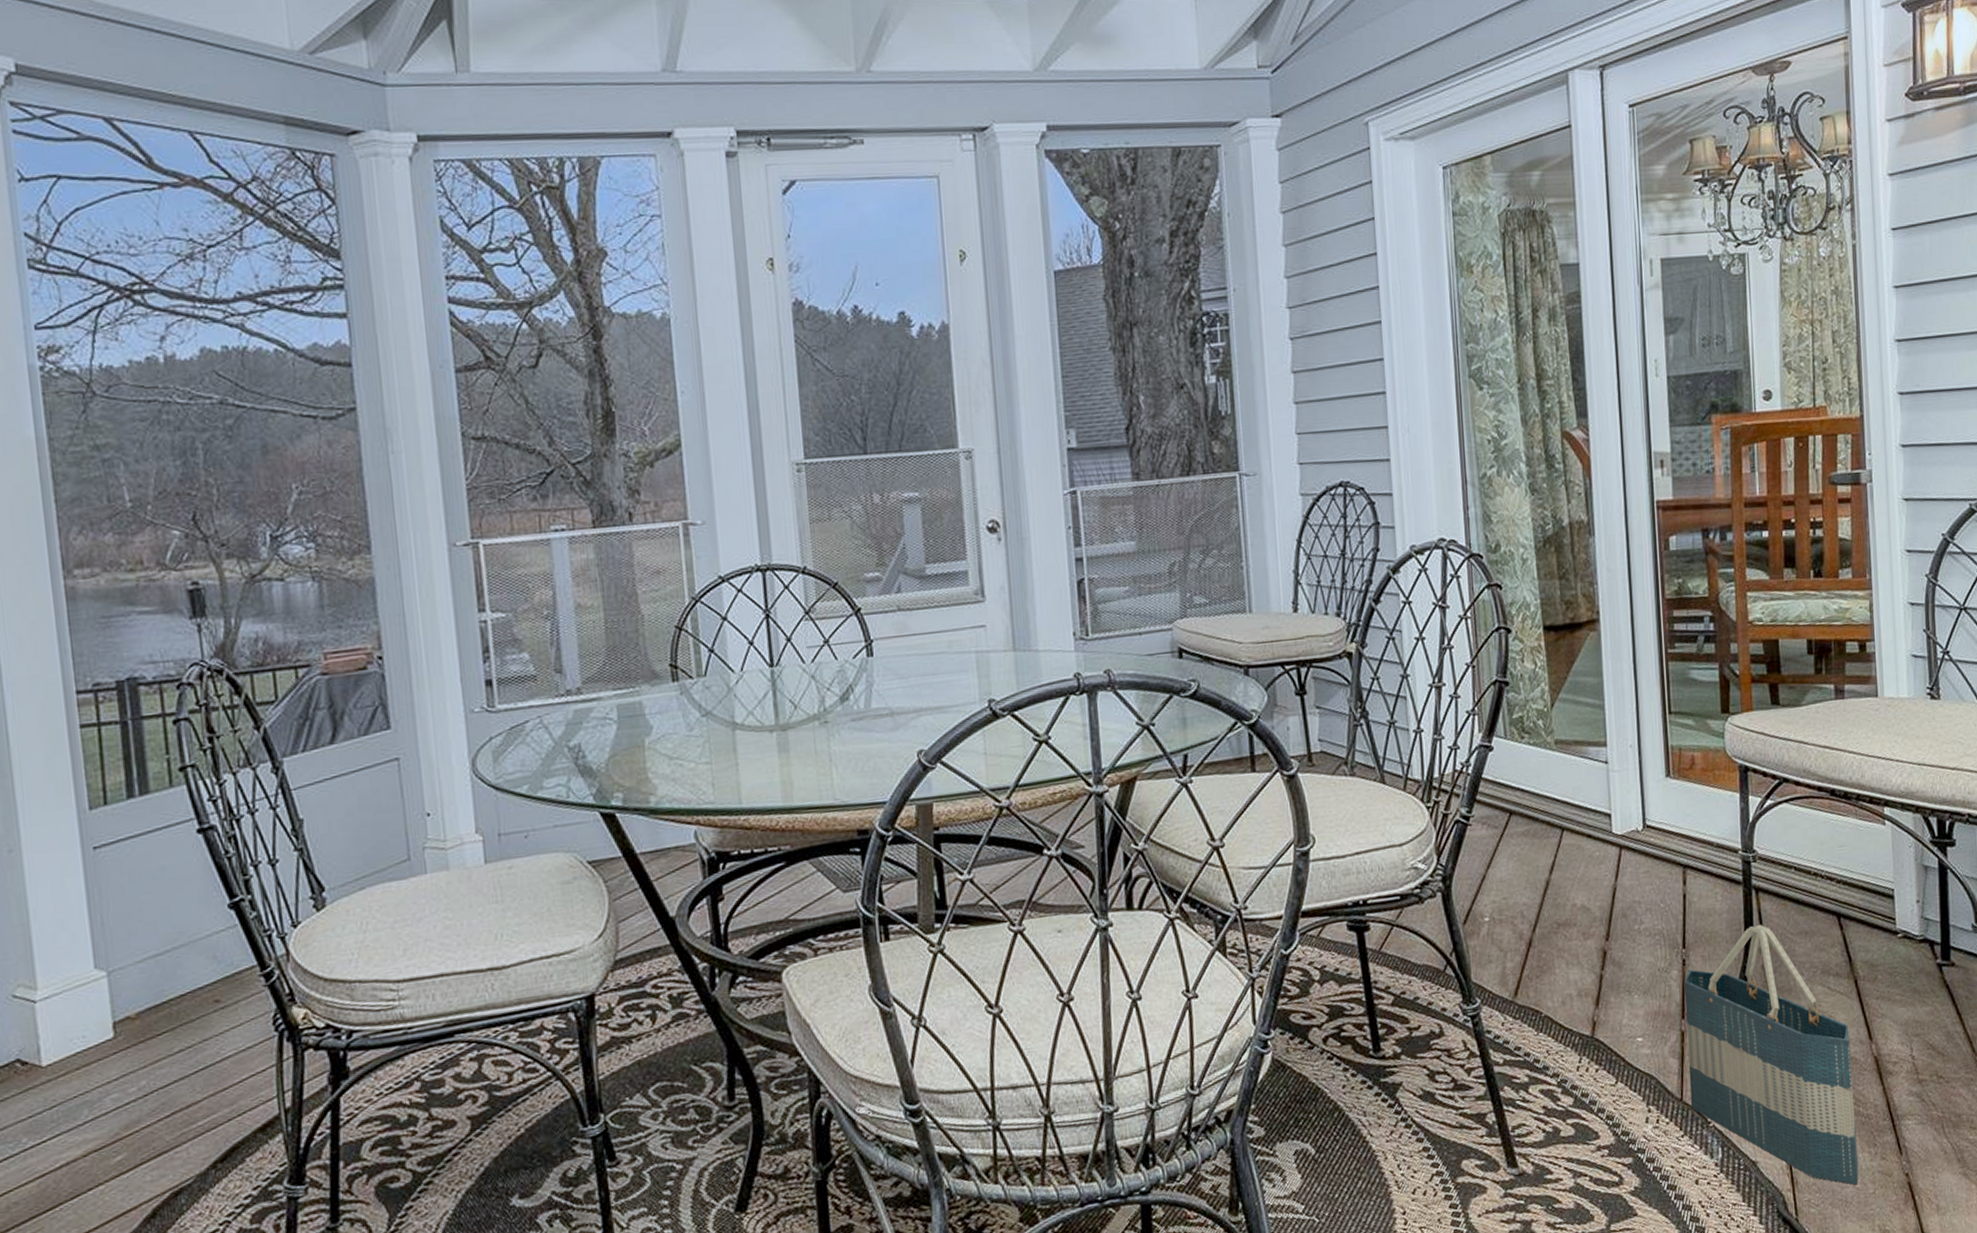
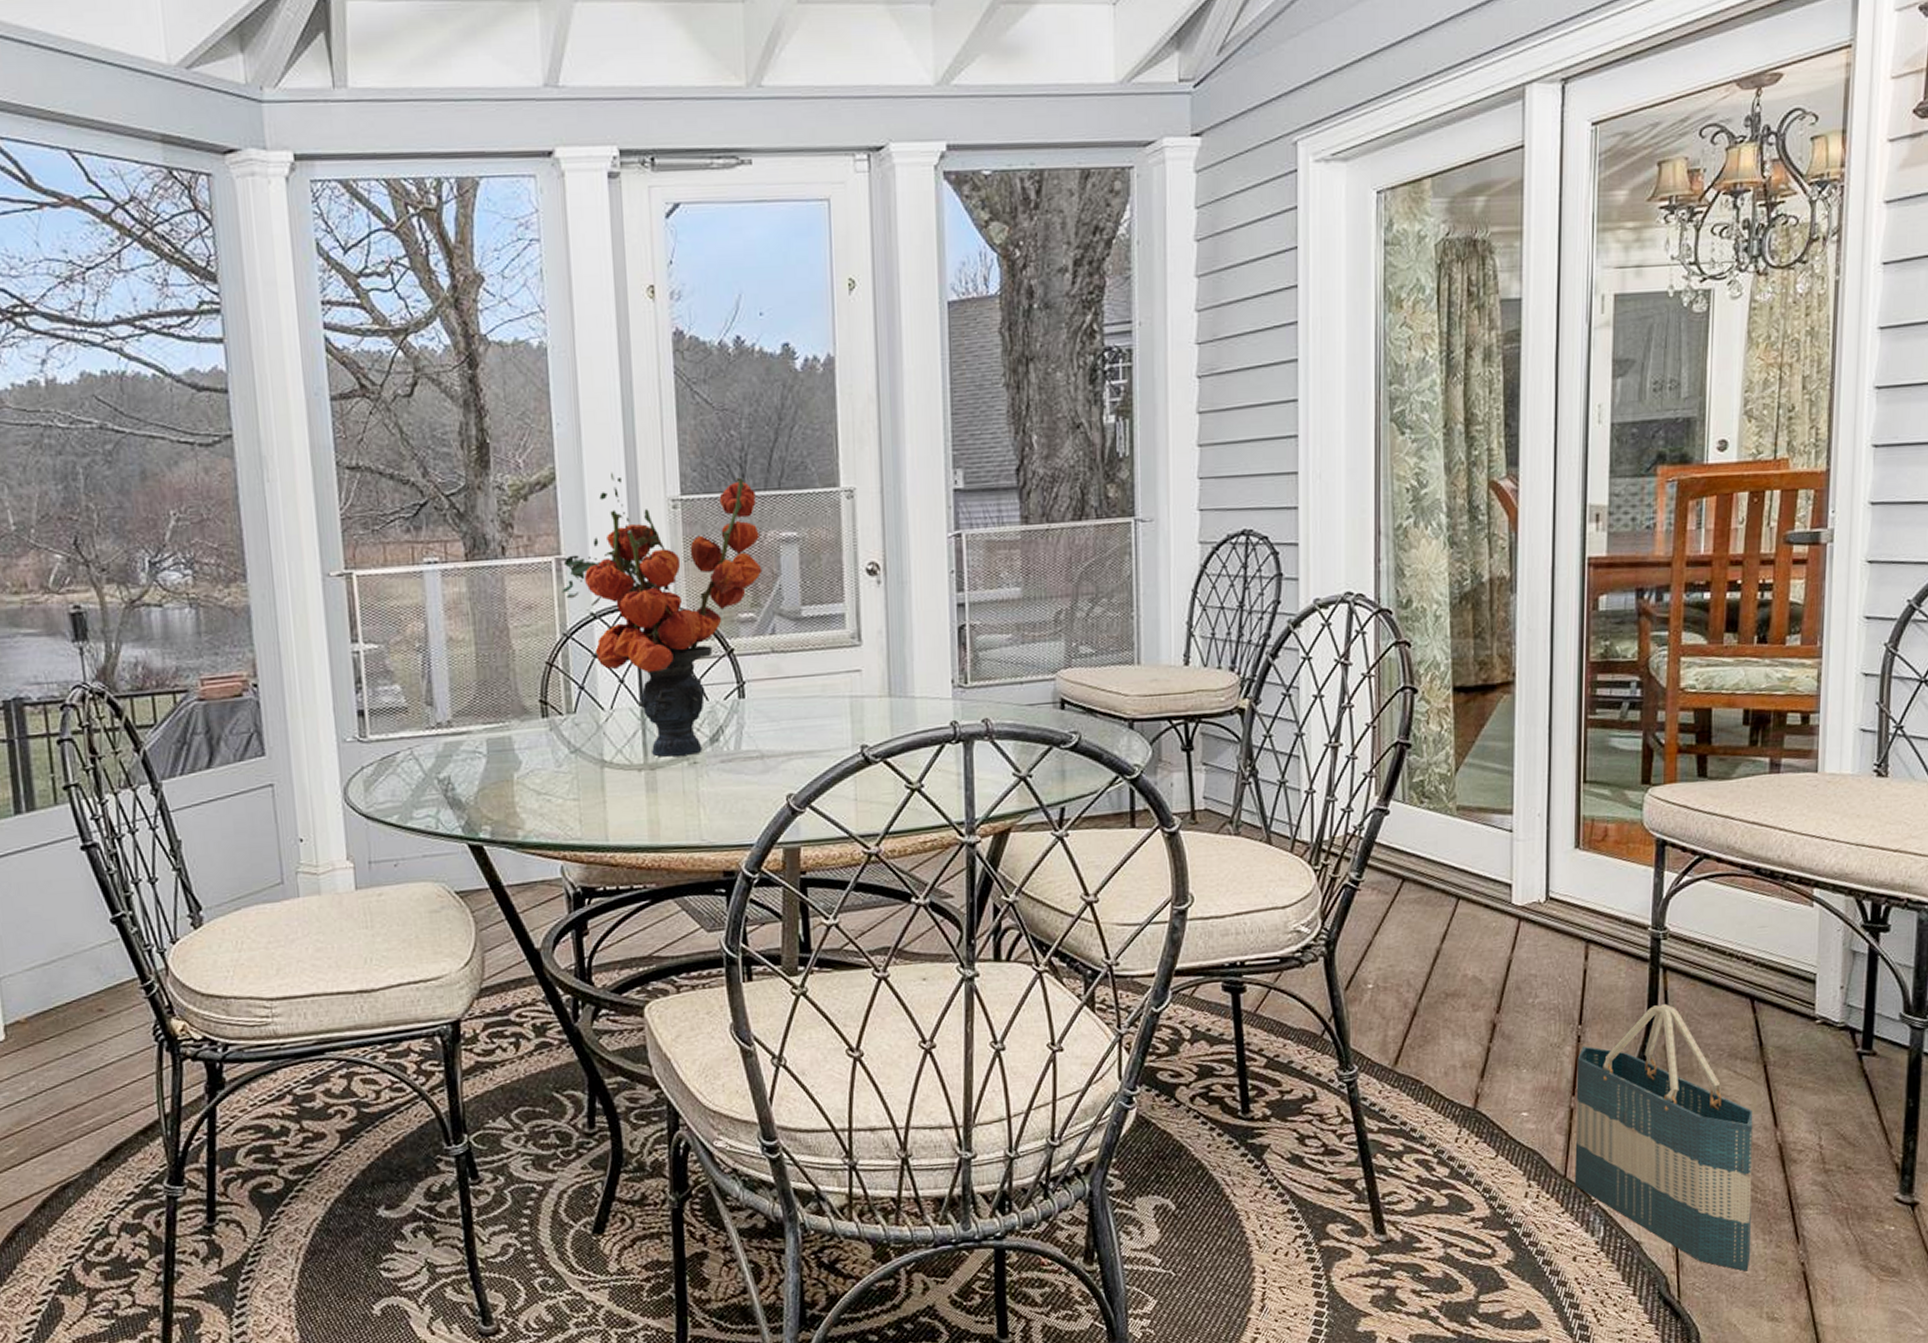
bouquet: none [689,437,887,717] -> present [562,472,763,757]

